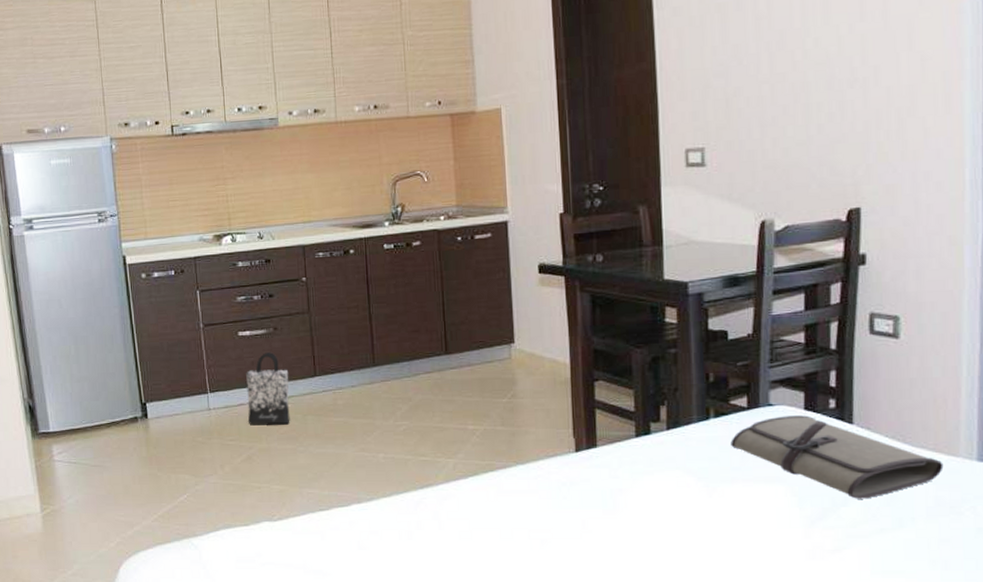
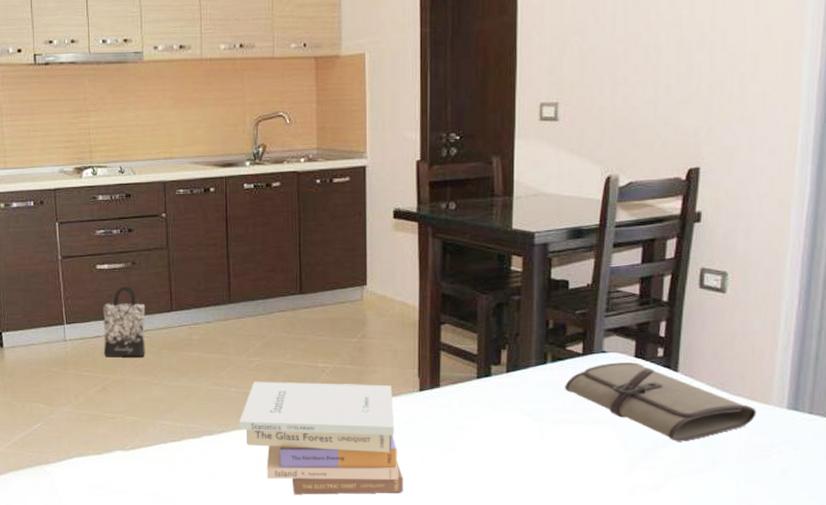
books: none [389,445,564,564] -> present [239,381,403,495]

